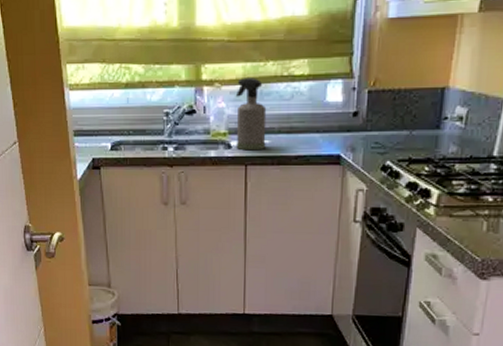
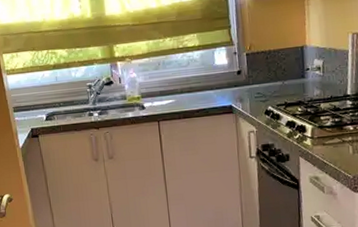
spray bottle: present [235,78,267,151] -> none [143,51,173,110]

